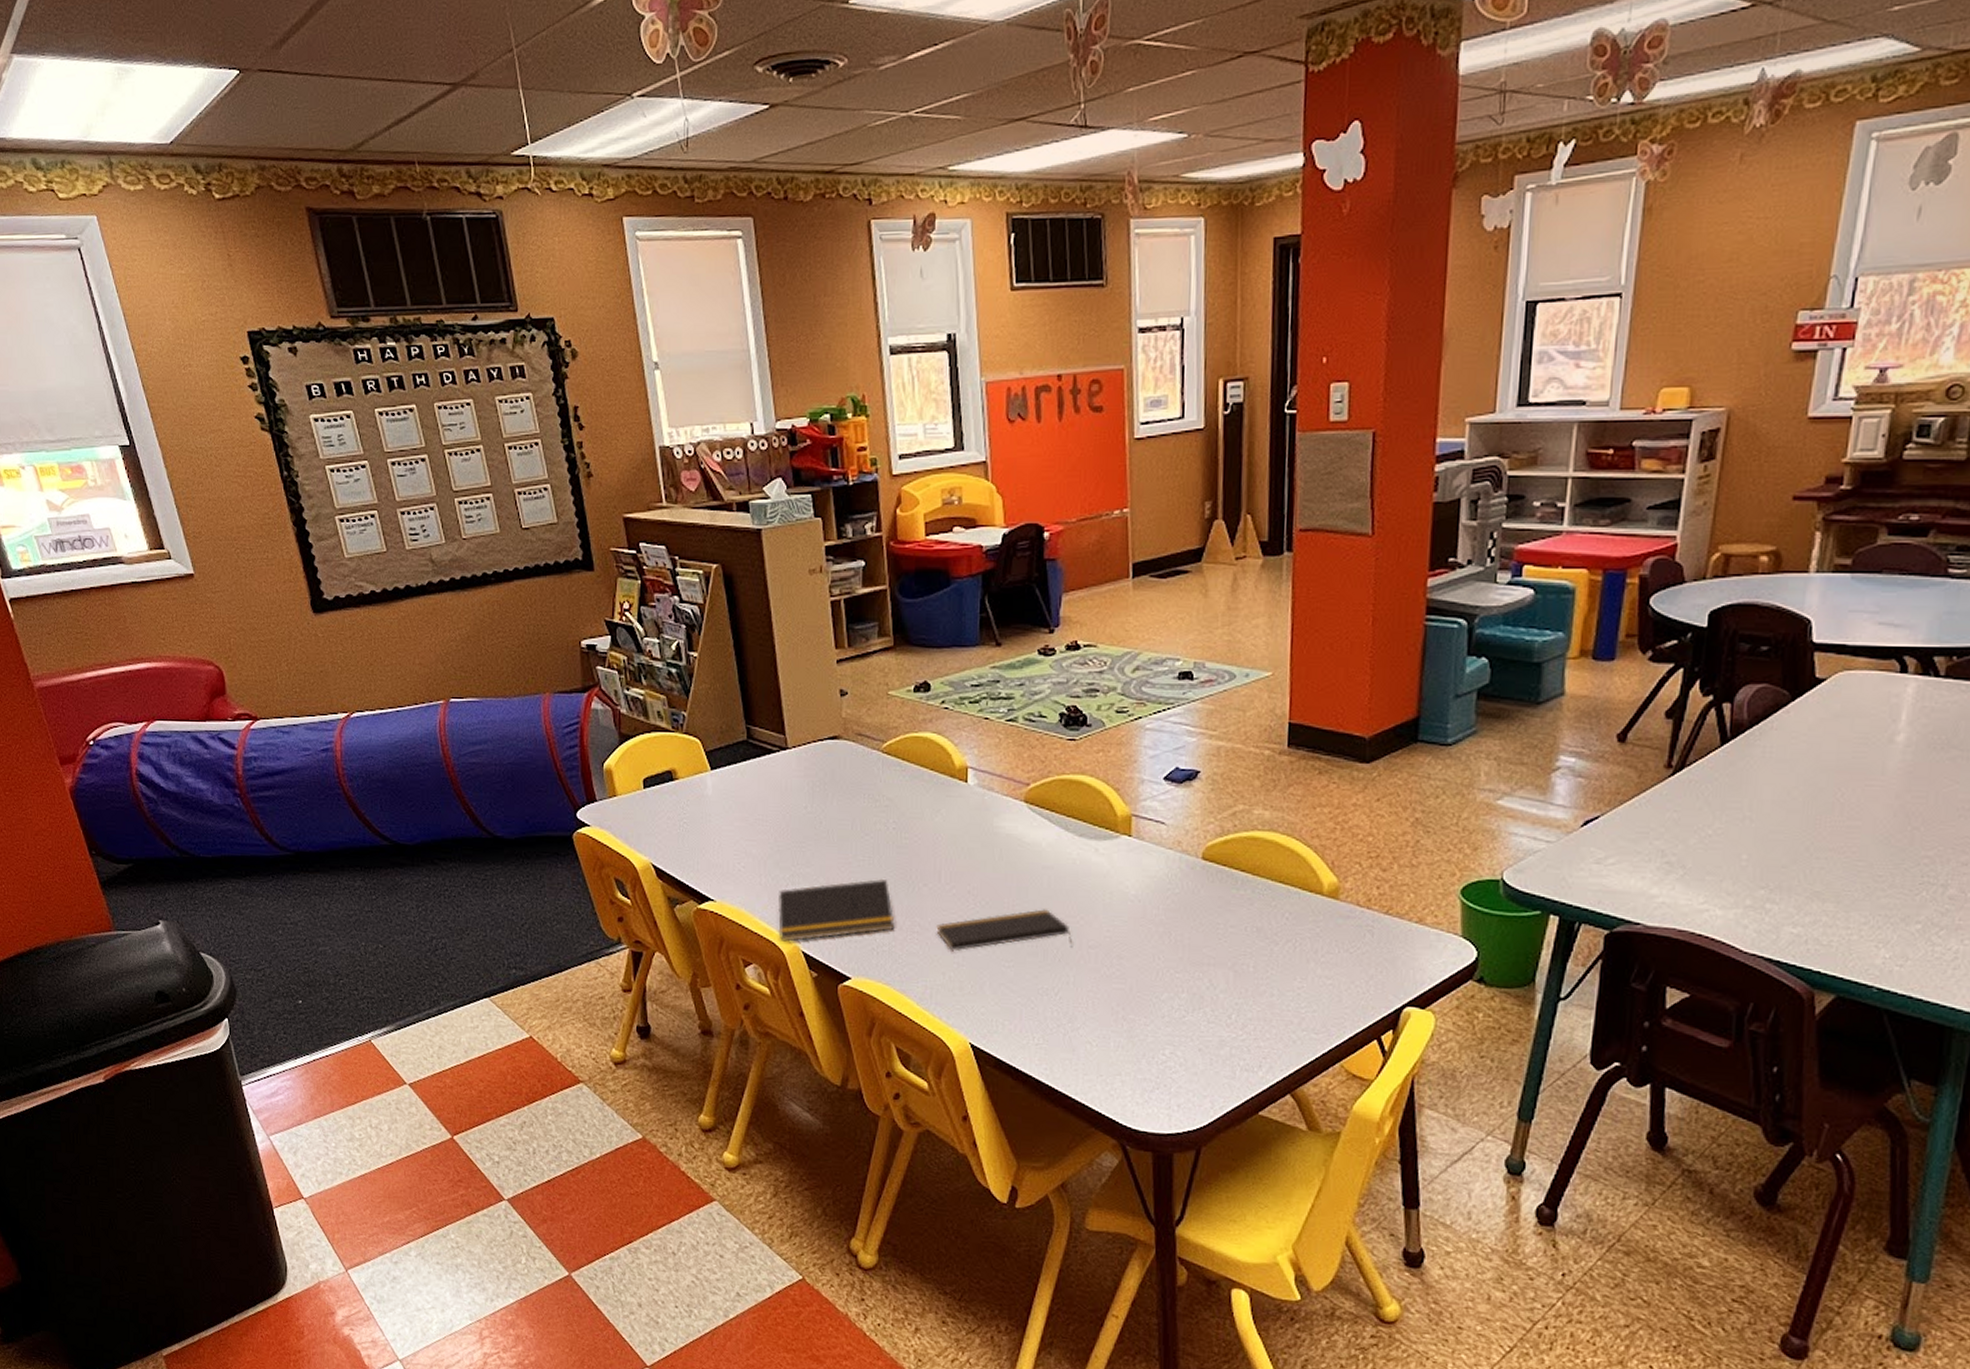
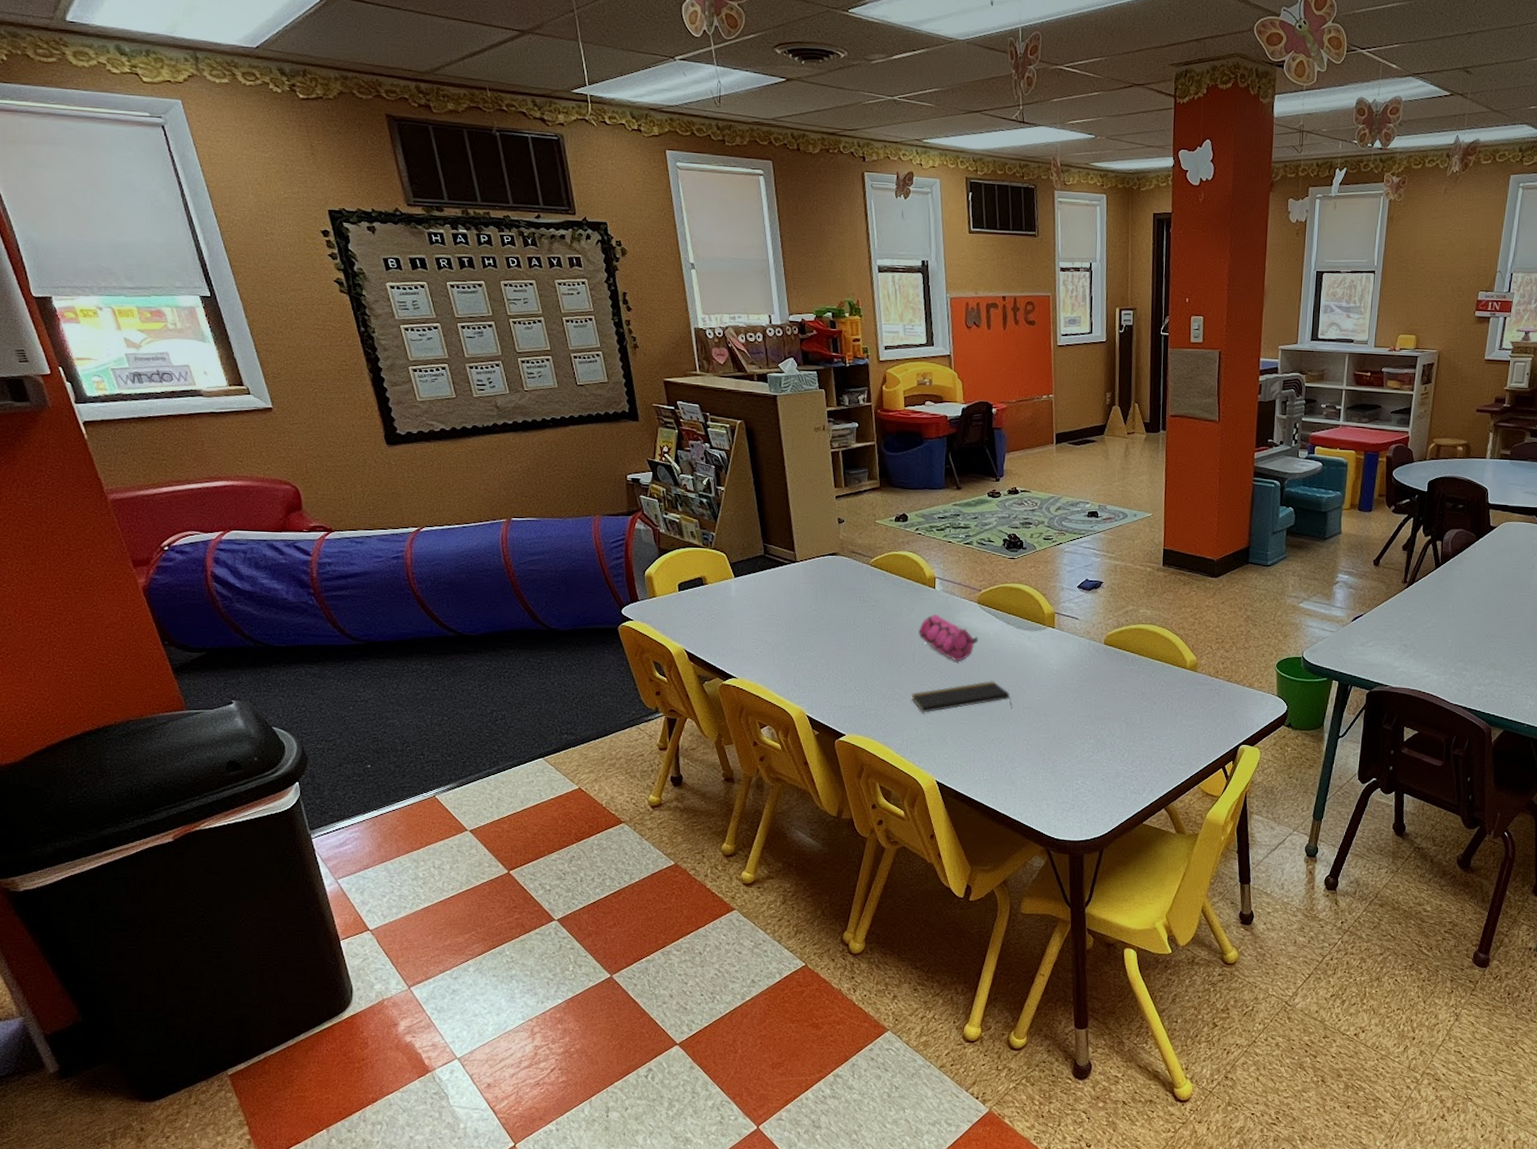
notepad: present [778,878,895,942] -> none [788,659,879,708]
pencil case: none [946,818,1025,882] -> present [919,615,978,662]

